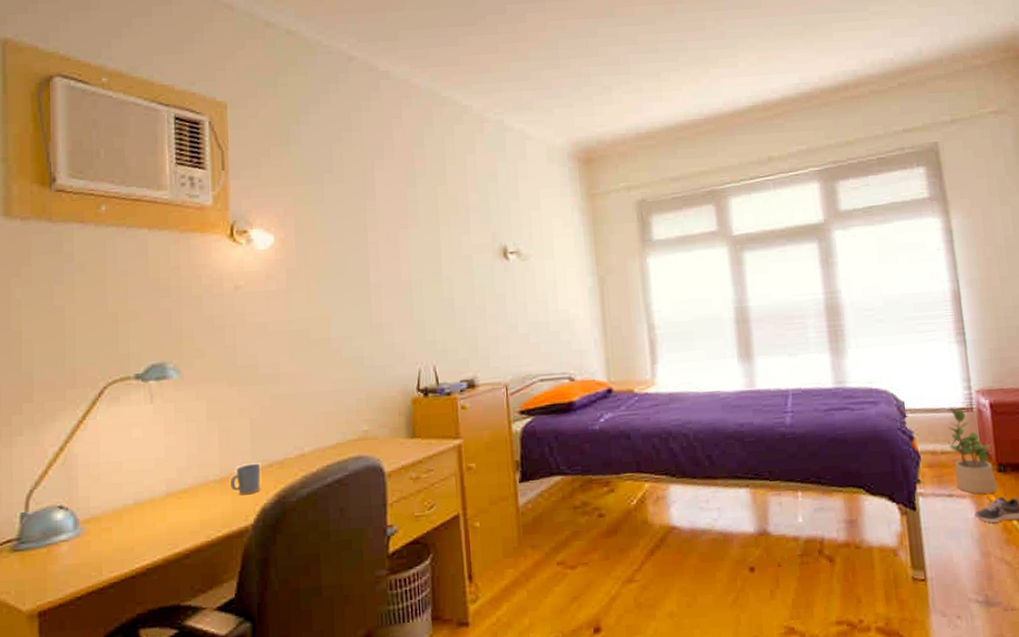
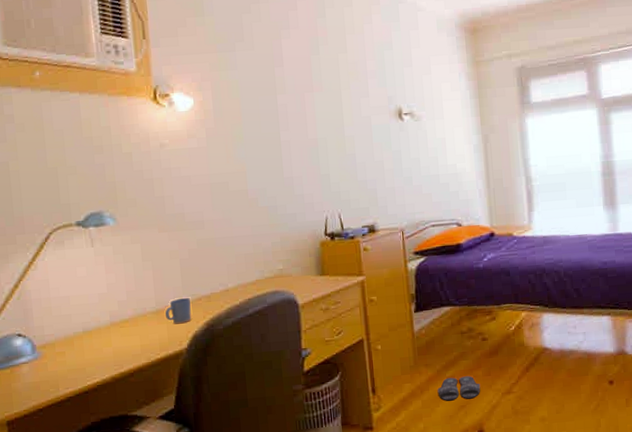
slippers: none [545,560,597,591] -> present [437,376,481,401]

